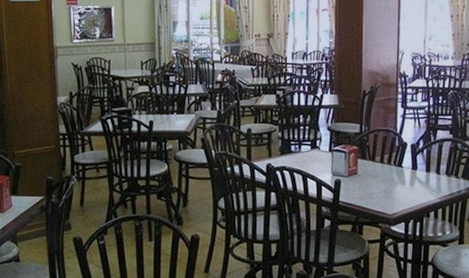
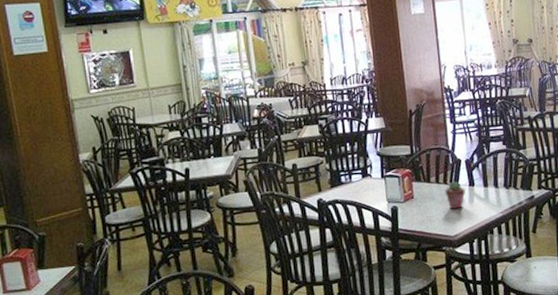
potted succulent: none [387,163,408,190] -> present [444,181,466,210]

